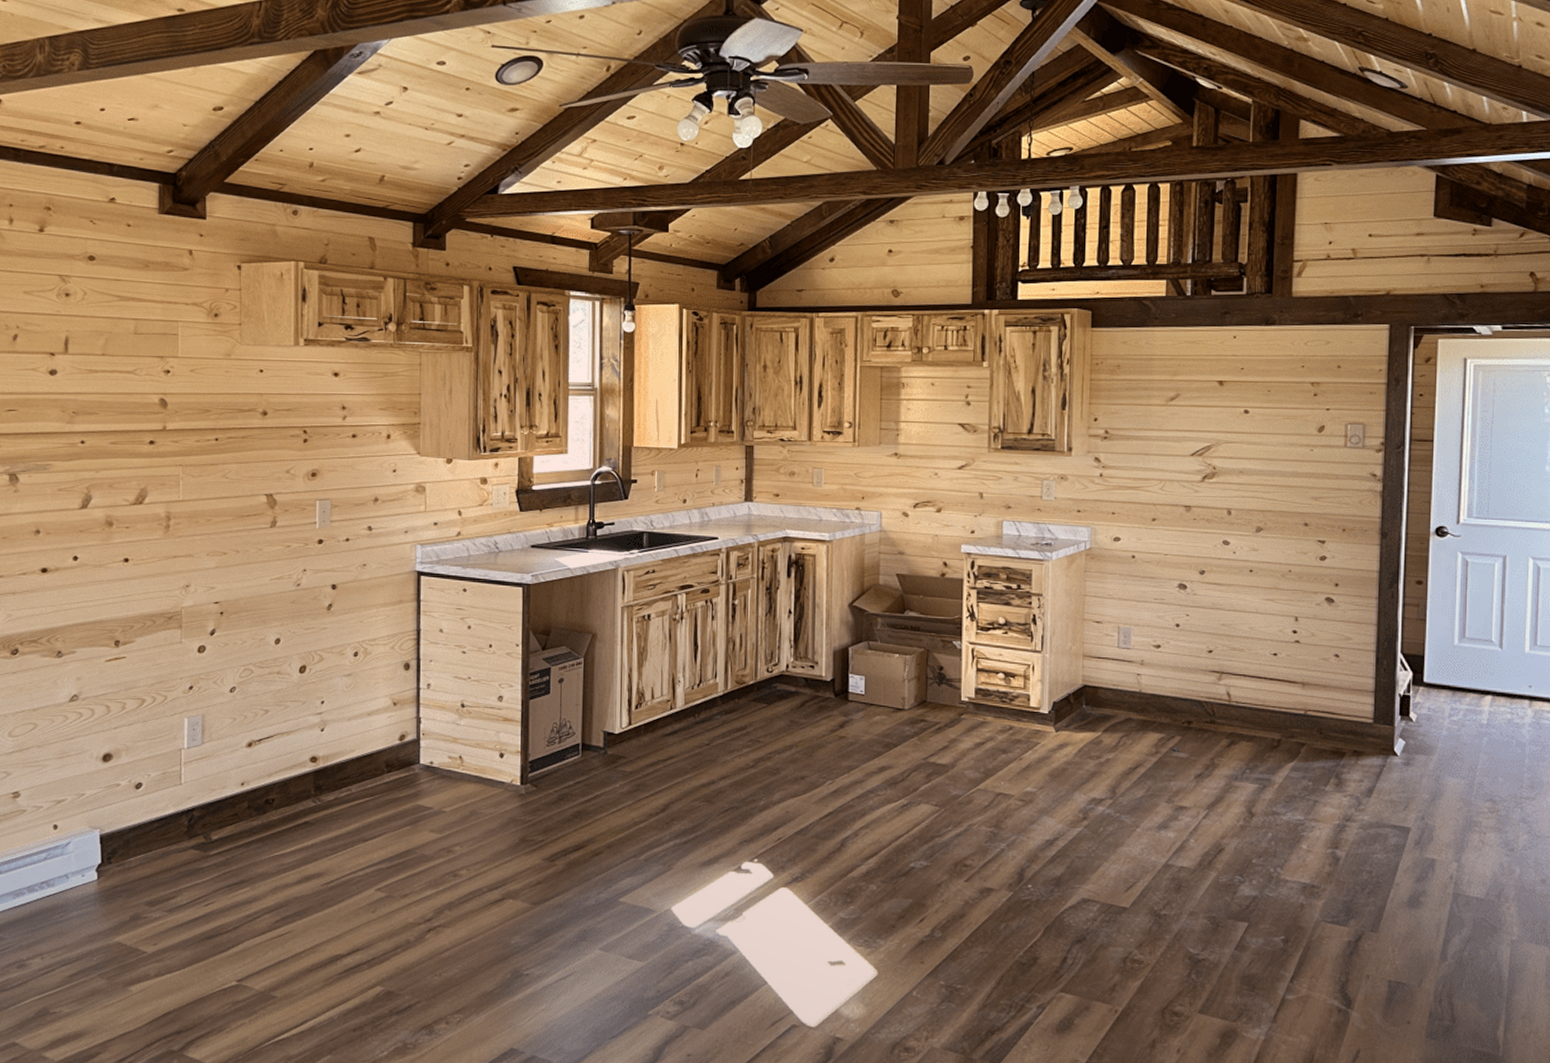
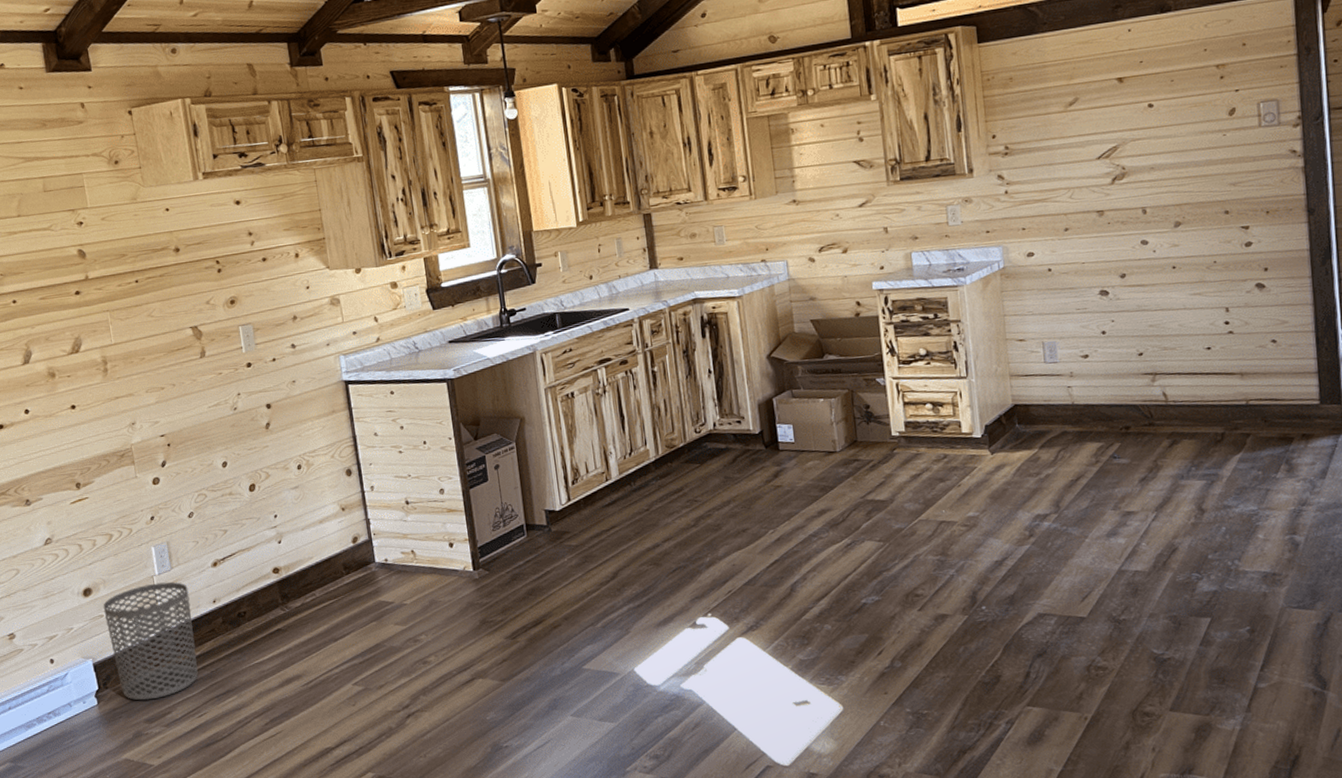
waste bin: none [121,757,217,881] -> present [103,582,198,701]

